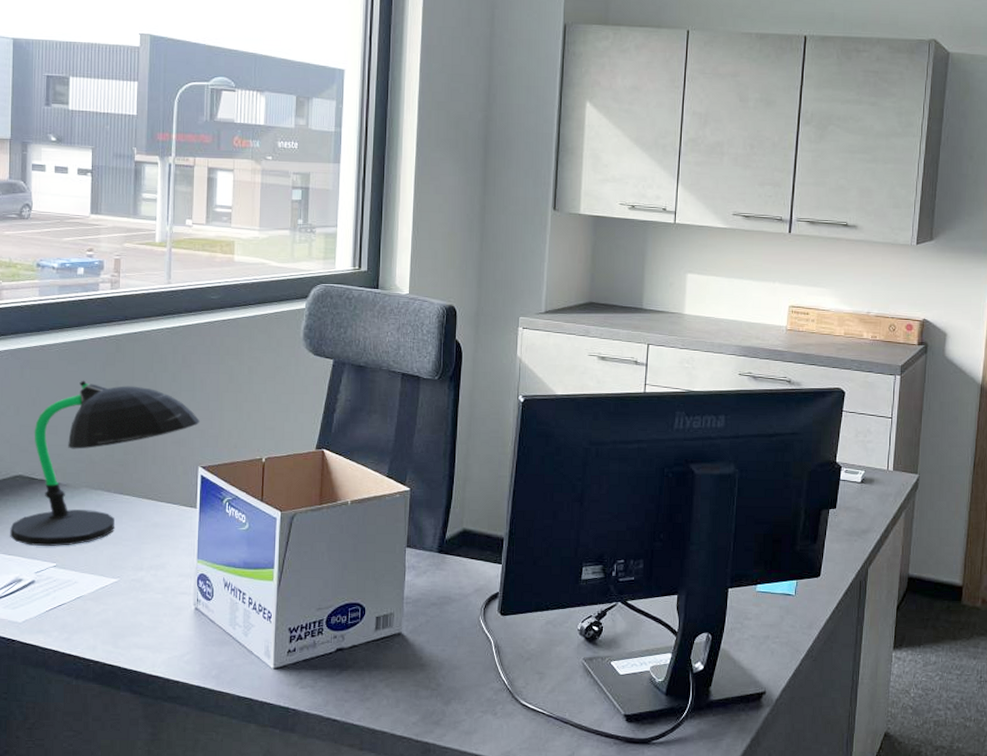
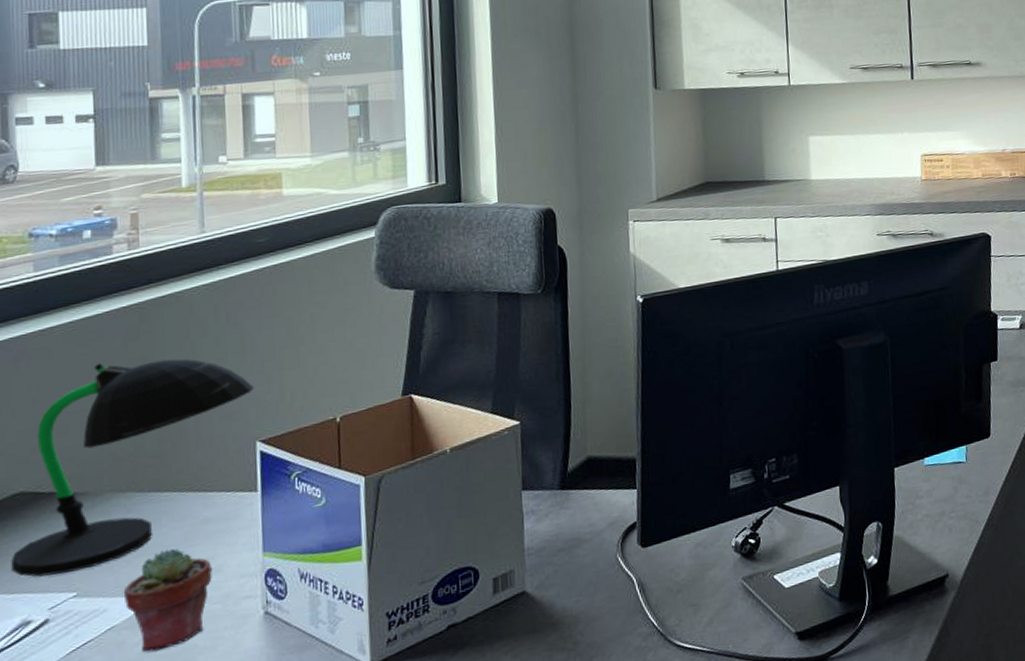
potted succulent: none [90,542,158,622] -> present [123,548,212,652]

